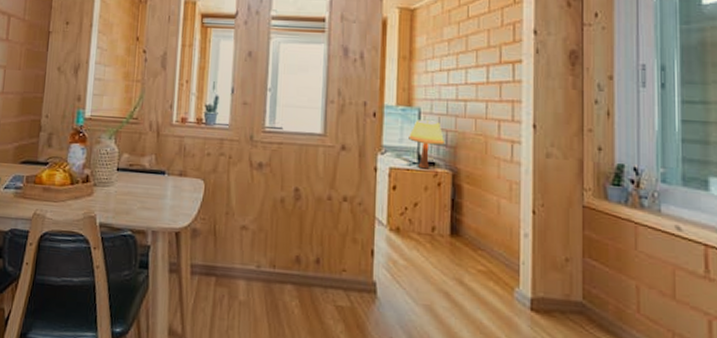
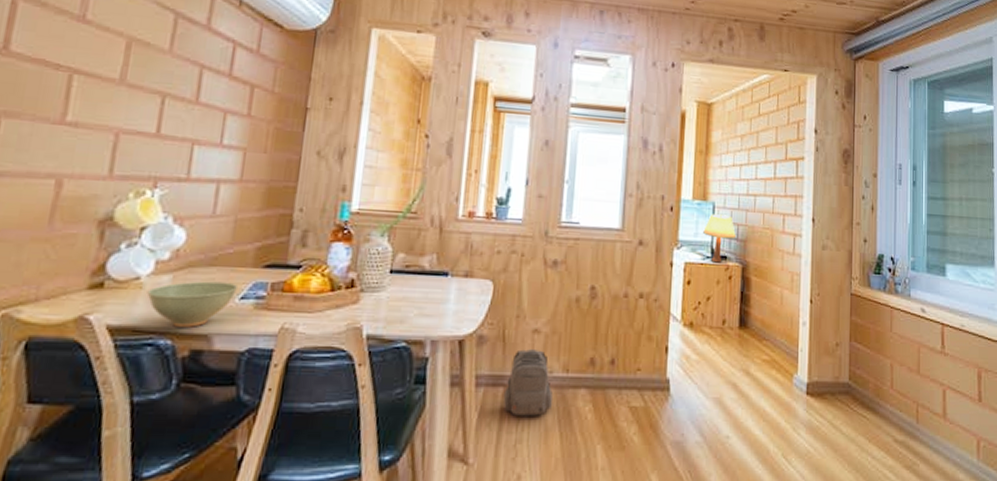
backpack: none [215,243,262,306] -> present [503,349,554,416]

